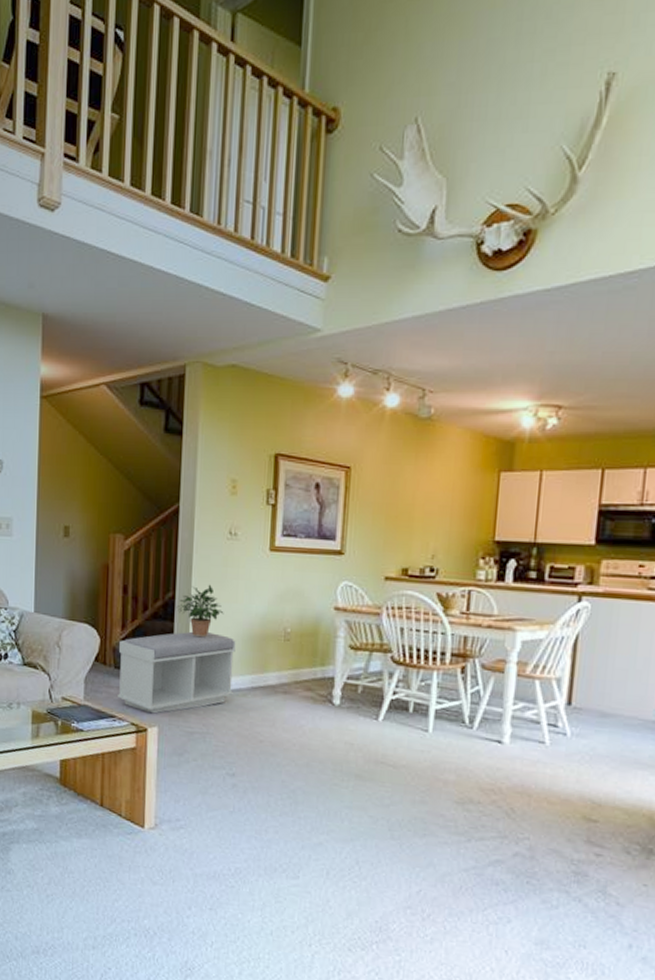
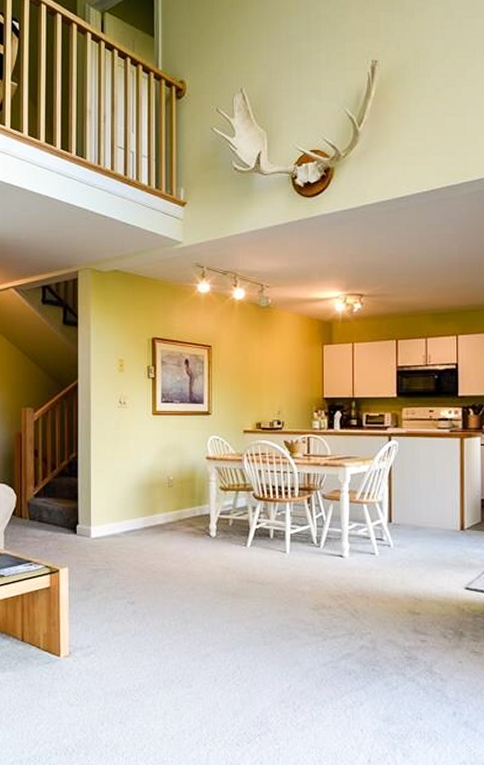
bench: present [118,631,236,714] -> none [33,484,129,556]
potted plant: present [176,584,224,638] -> none [79,445,118,489]

